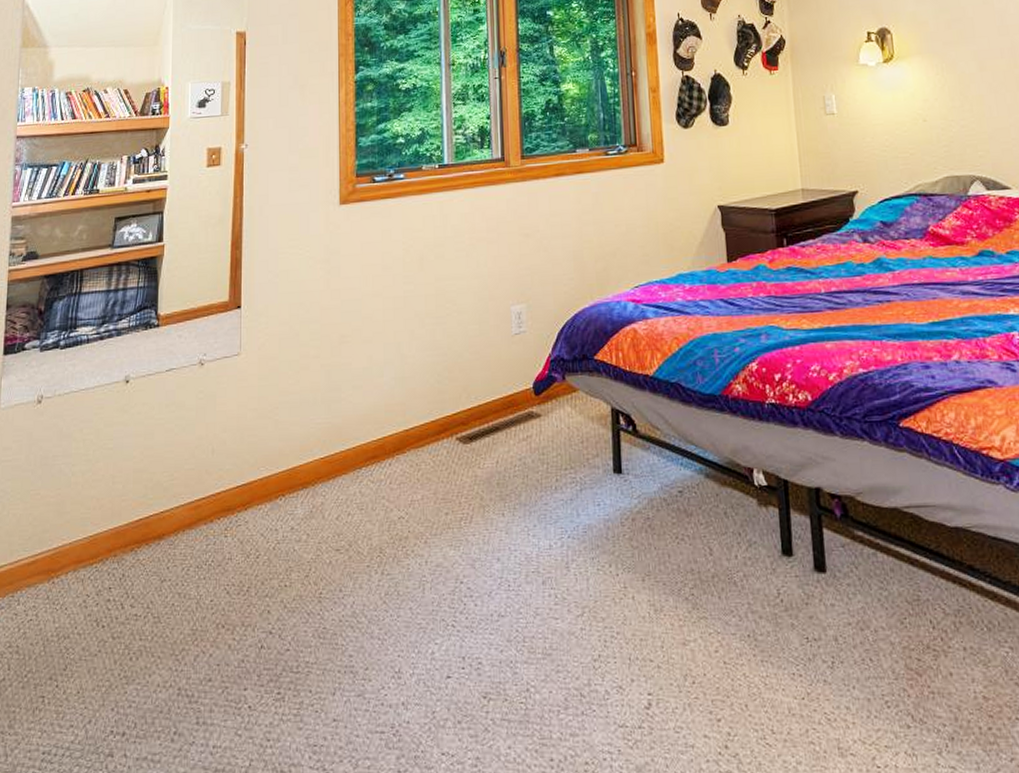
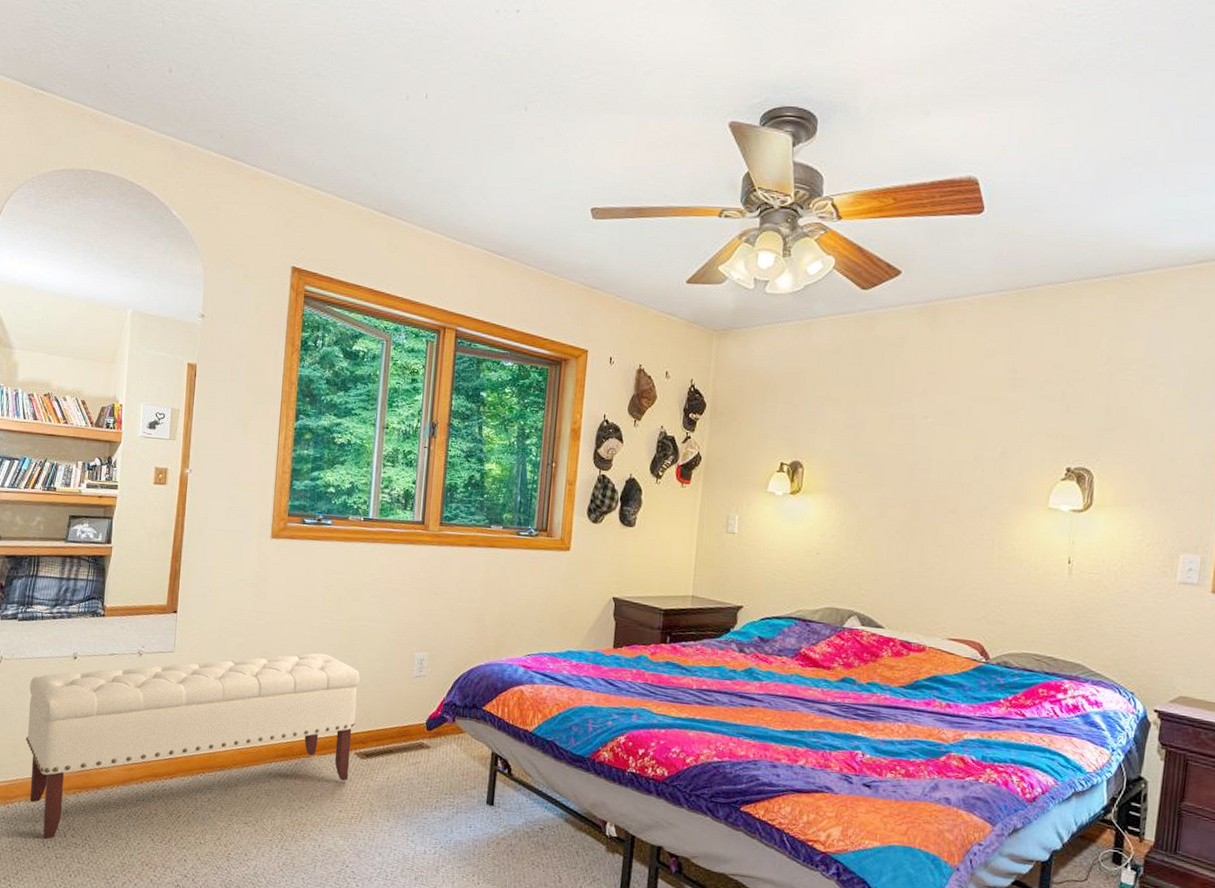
bench: none [72,325,453,617] -> present [25,652,360,840]

